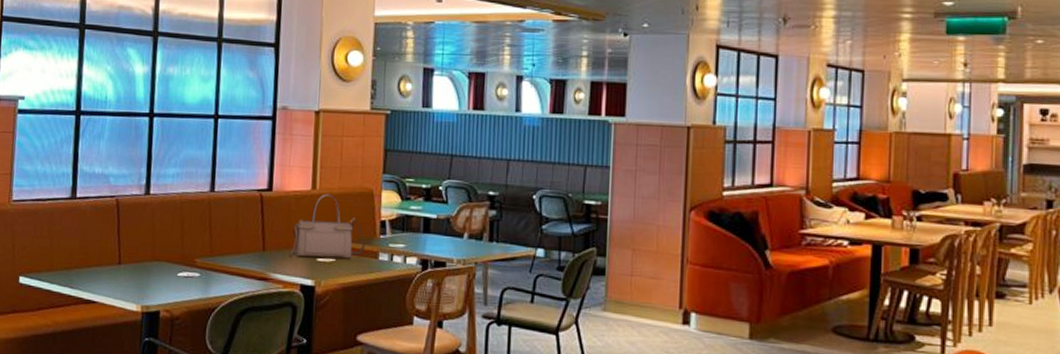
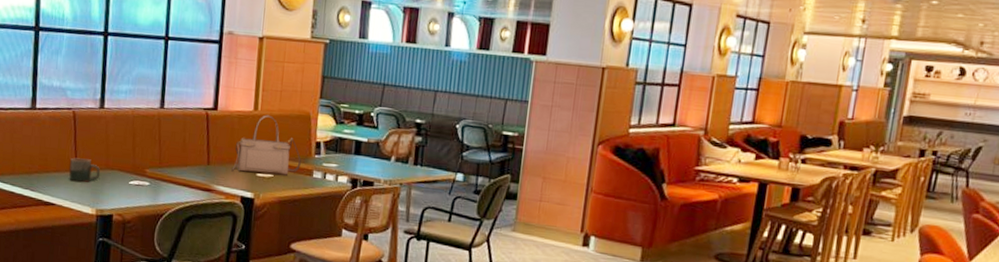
mug: none [111,249,146,277] -> present [68,157,101,183]

